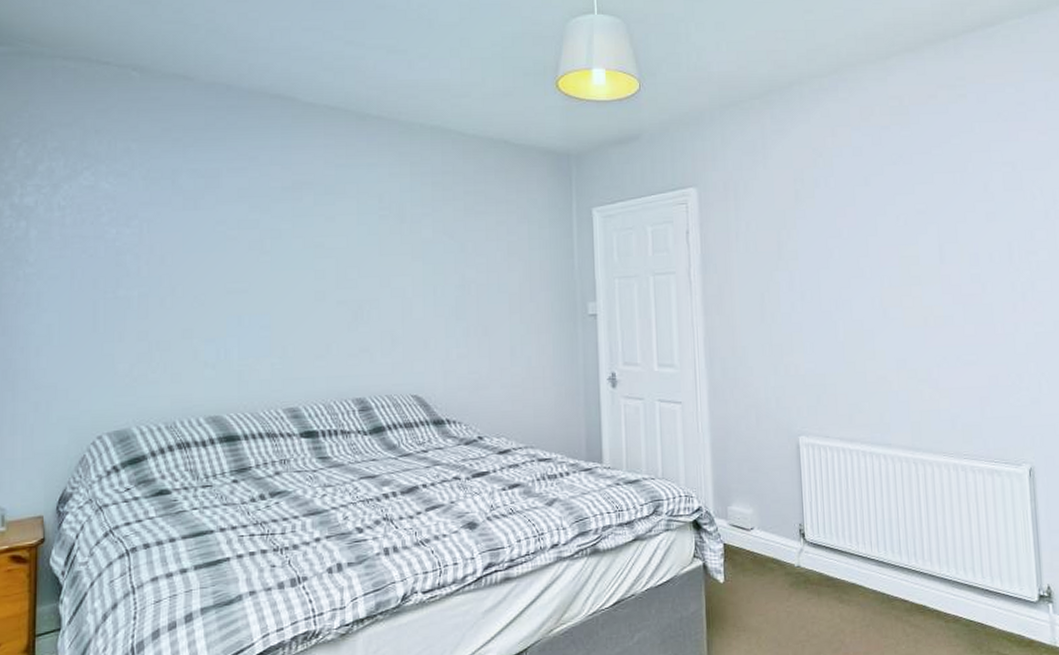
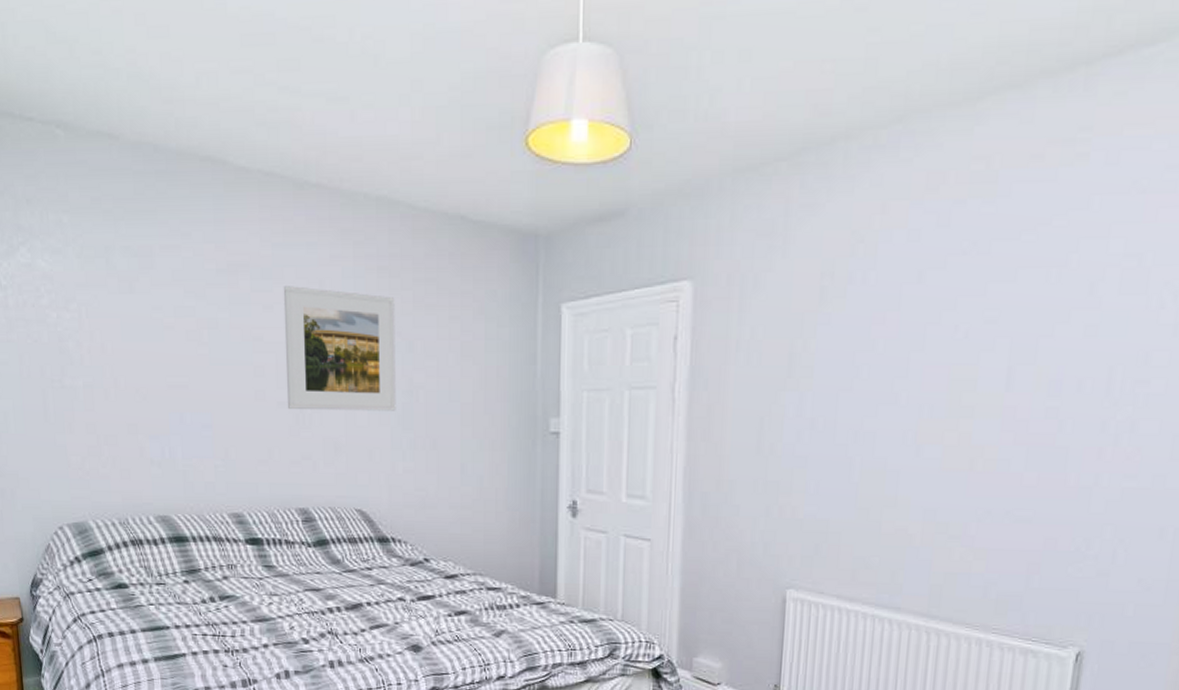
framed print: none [345,199,450,307] -> present [283,286,396,411]

